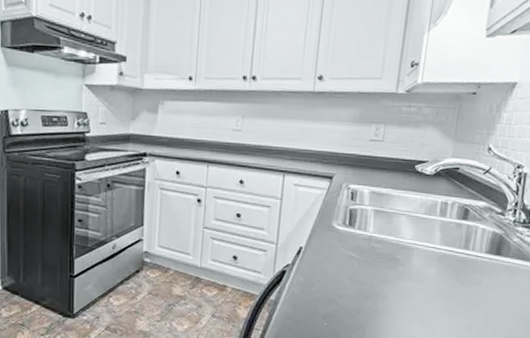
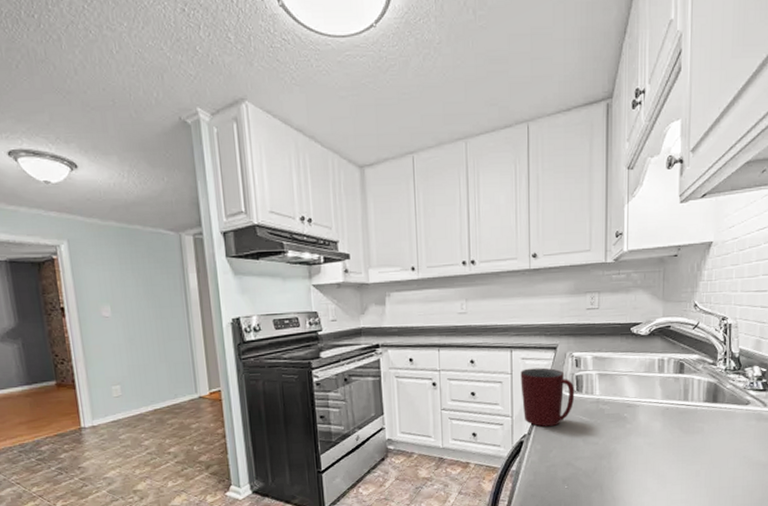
mug: none [289,195,347,259] -> present [520,367,575,427]

